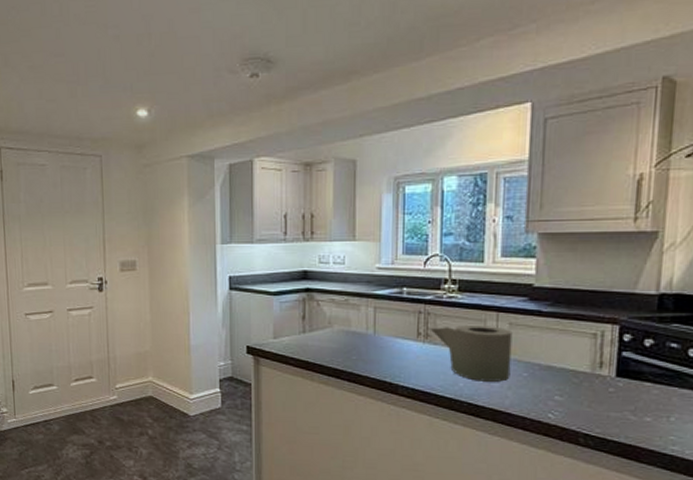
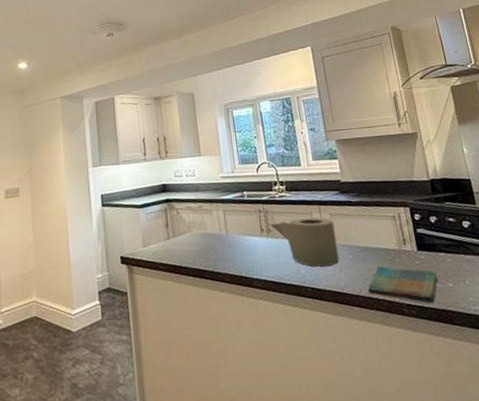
dish towel: none [539,388,633,436] -> present [368,265,438,303]

